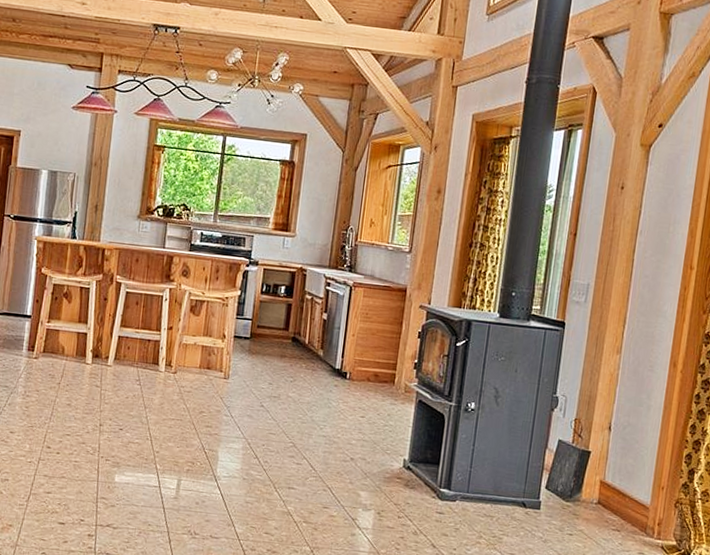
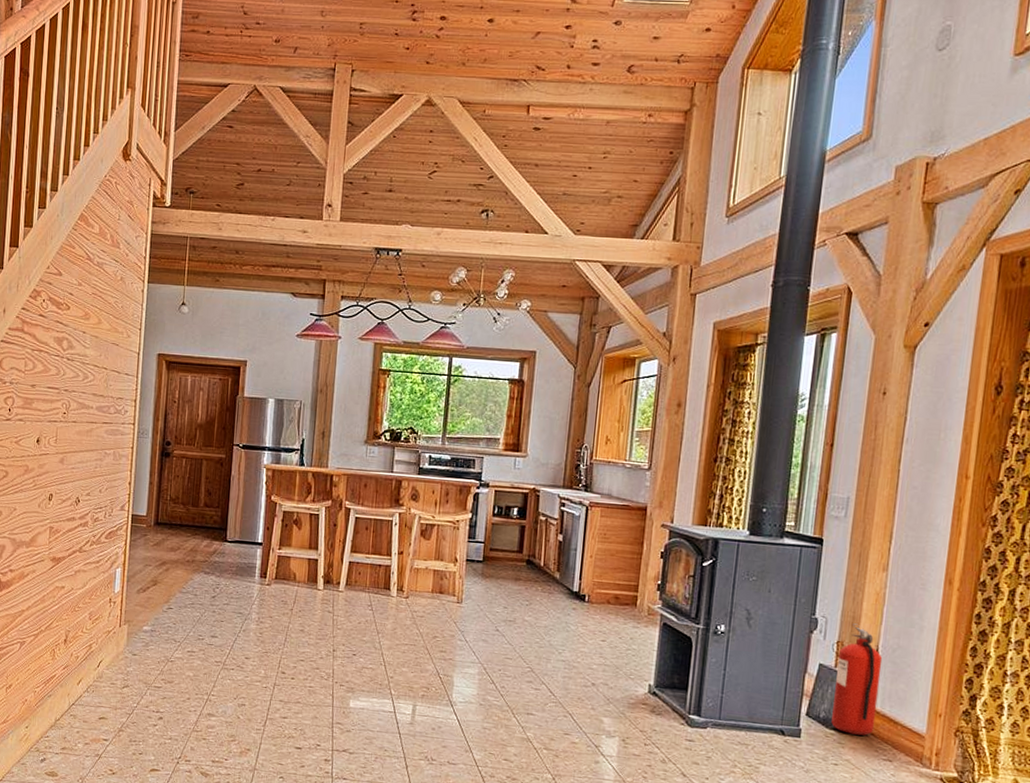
fire extinguisher: none [568,402,615,507] -> present [831,623,883,736]

